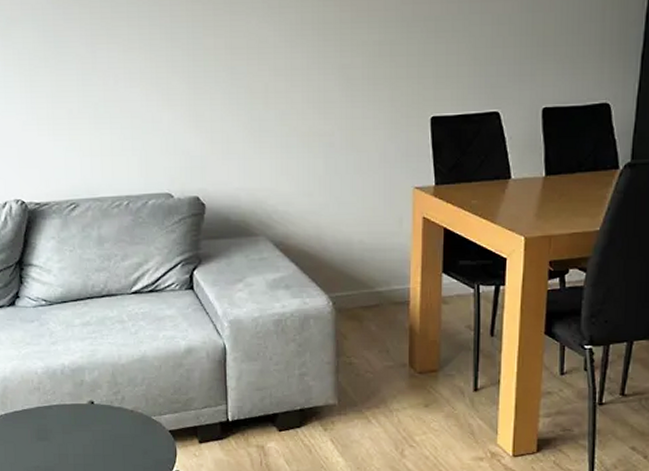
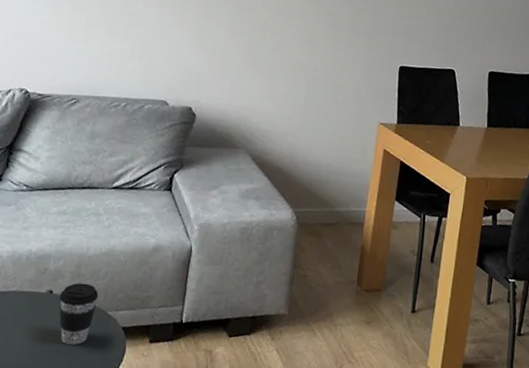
coffee cup: none [101,391,140,451] -> present [58,283,99,345]

